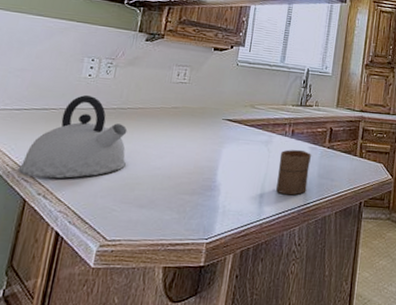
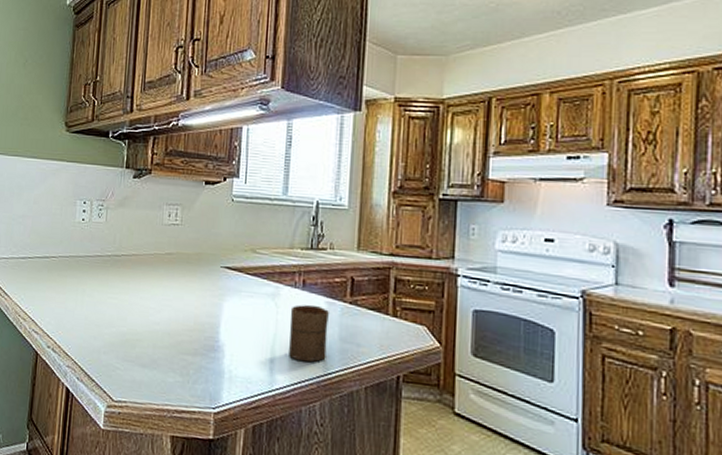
kettle: present [17,95,128,179] -> none [28,242,125,332]

